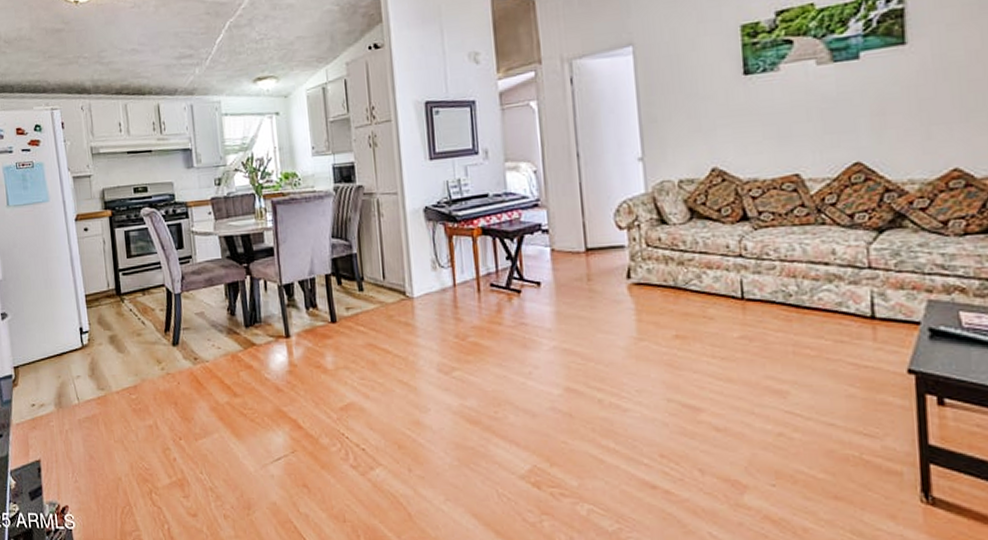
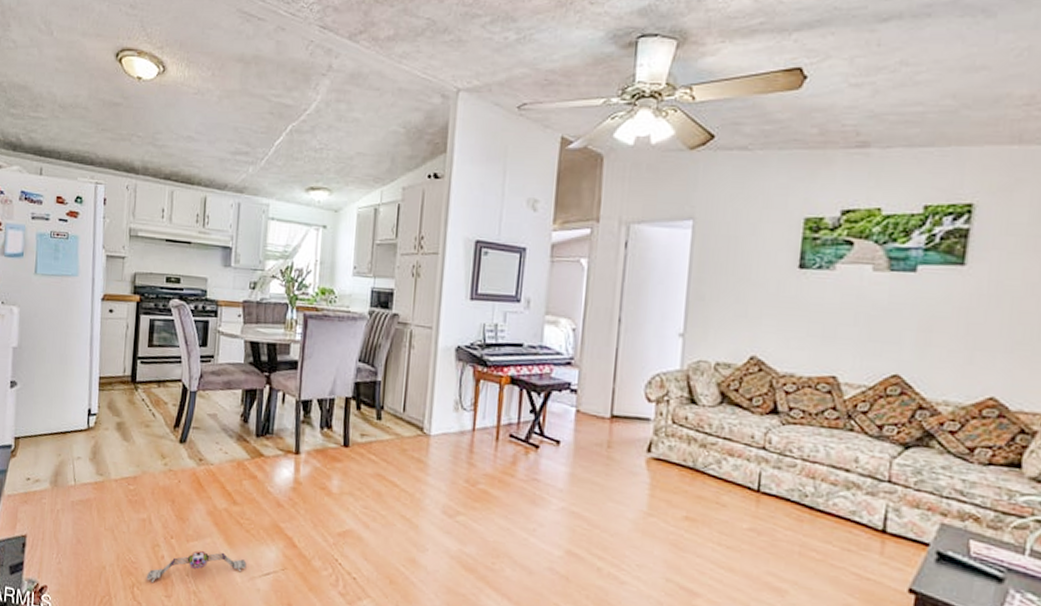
dog toy: none [161,445,257,486] -> present [146,550,247,583]

